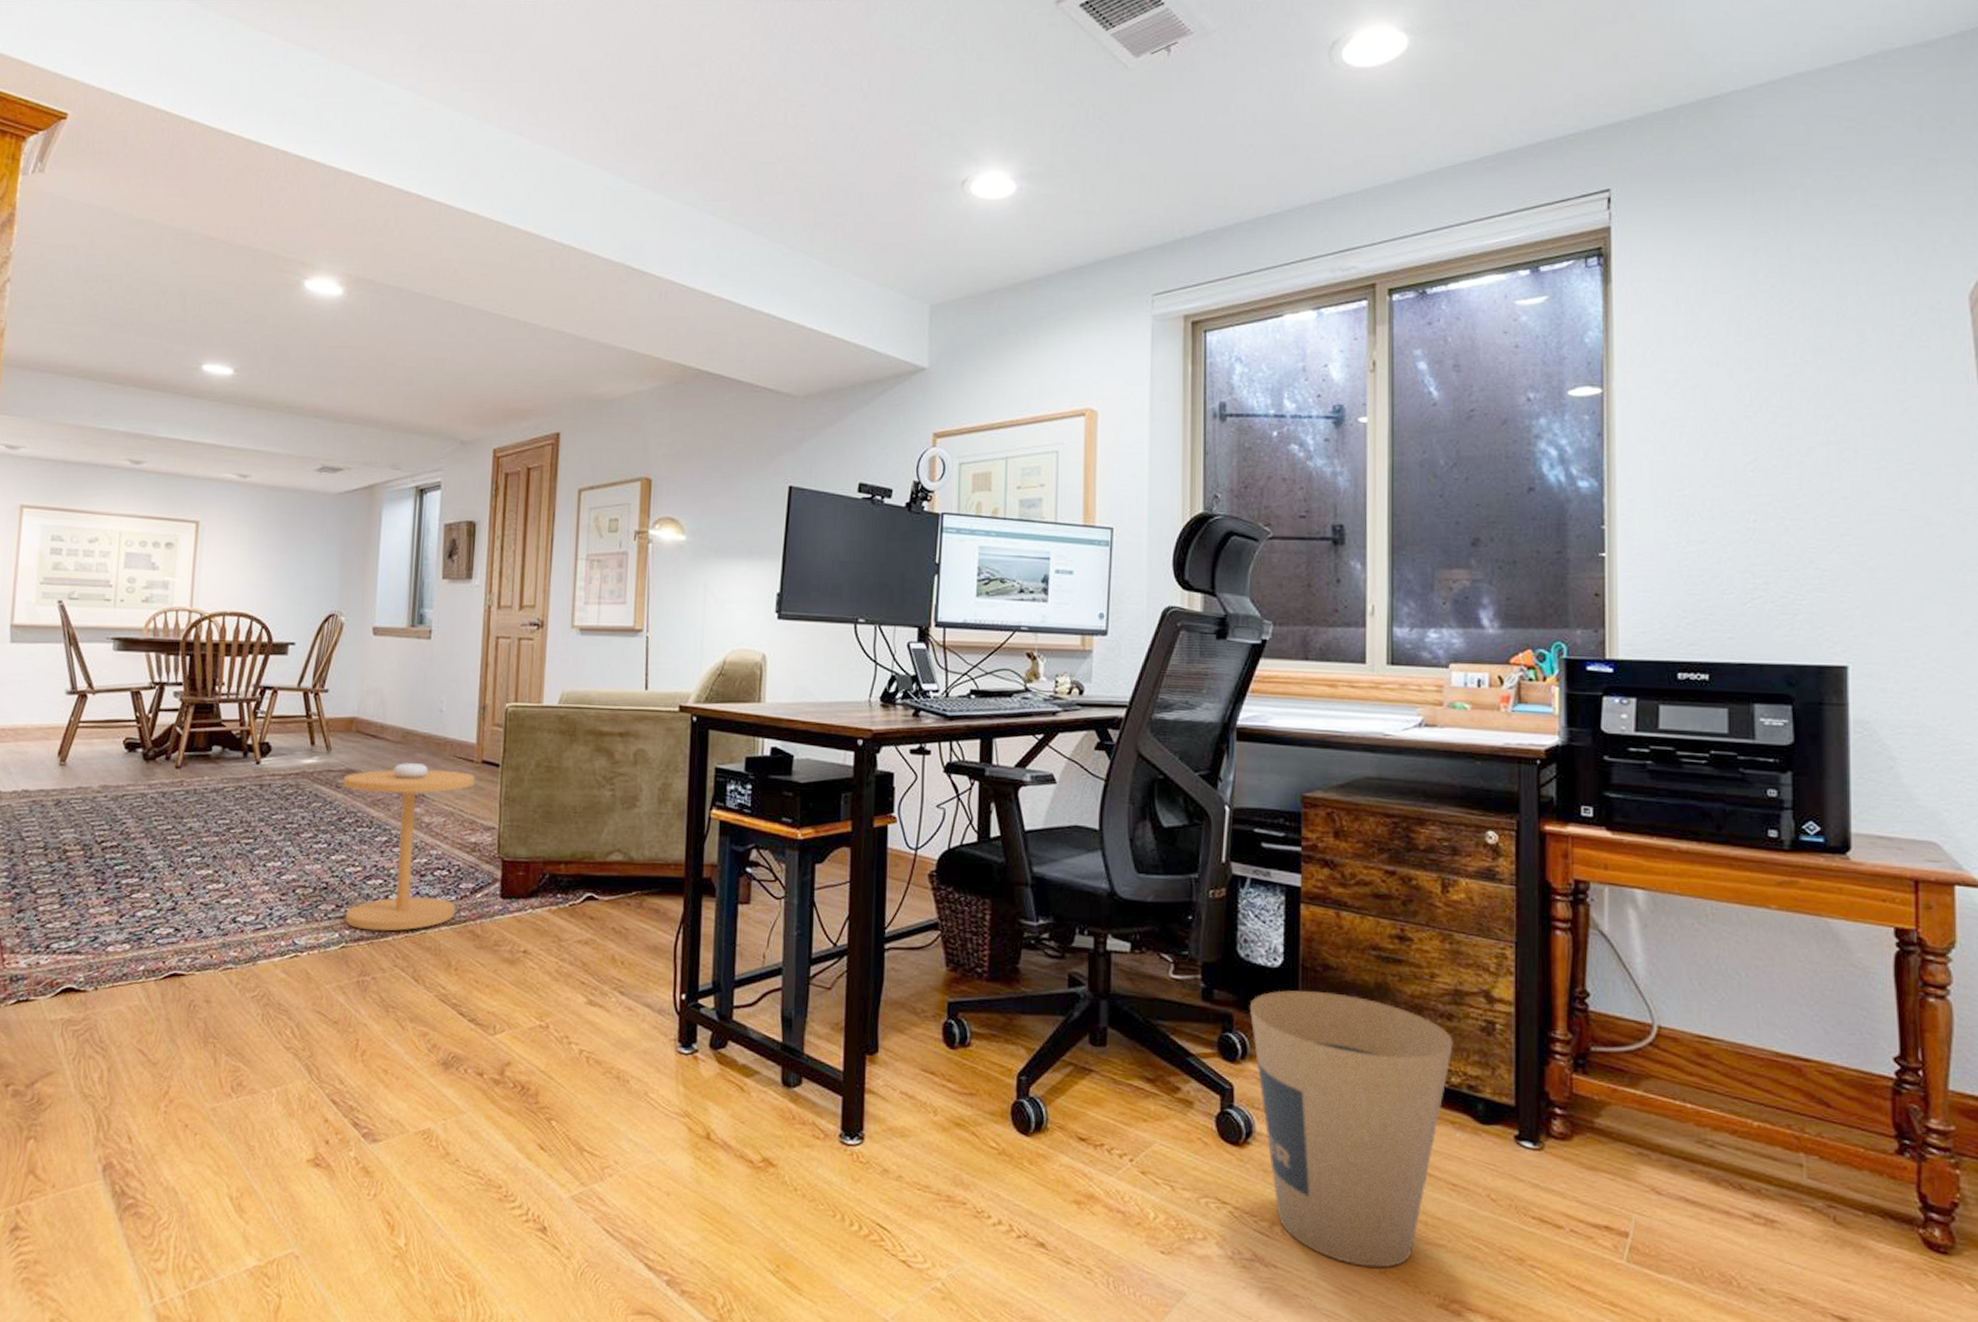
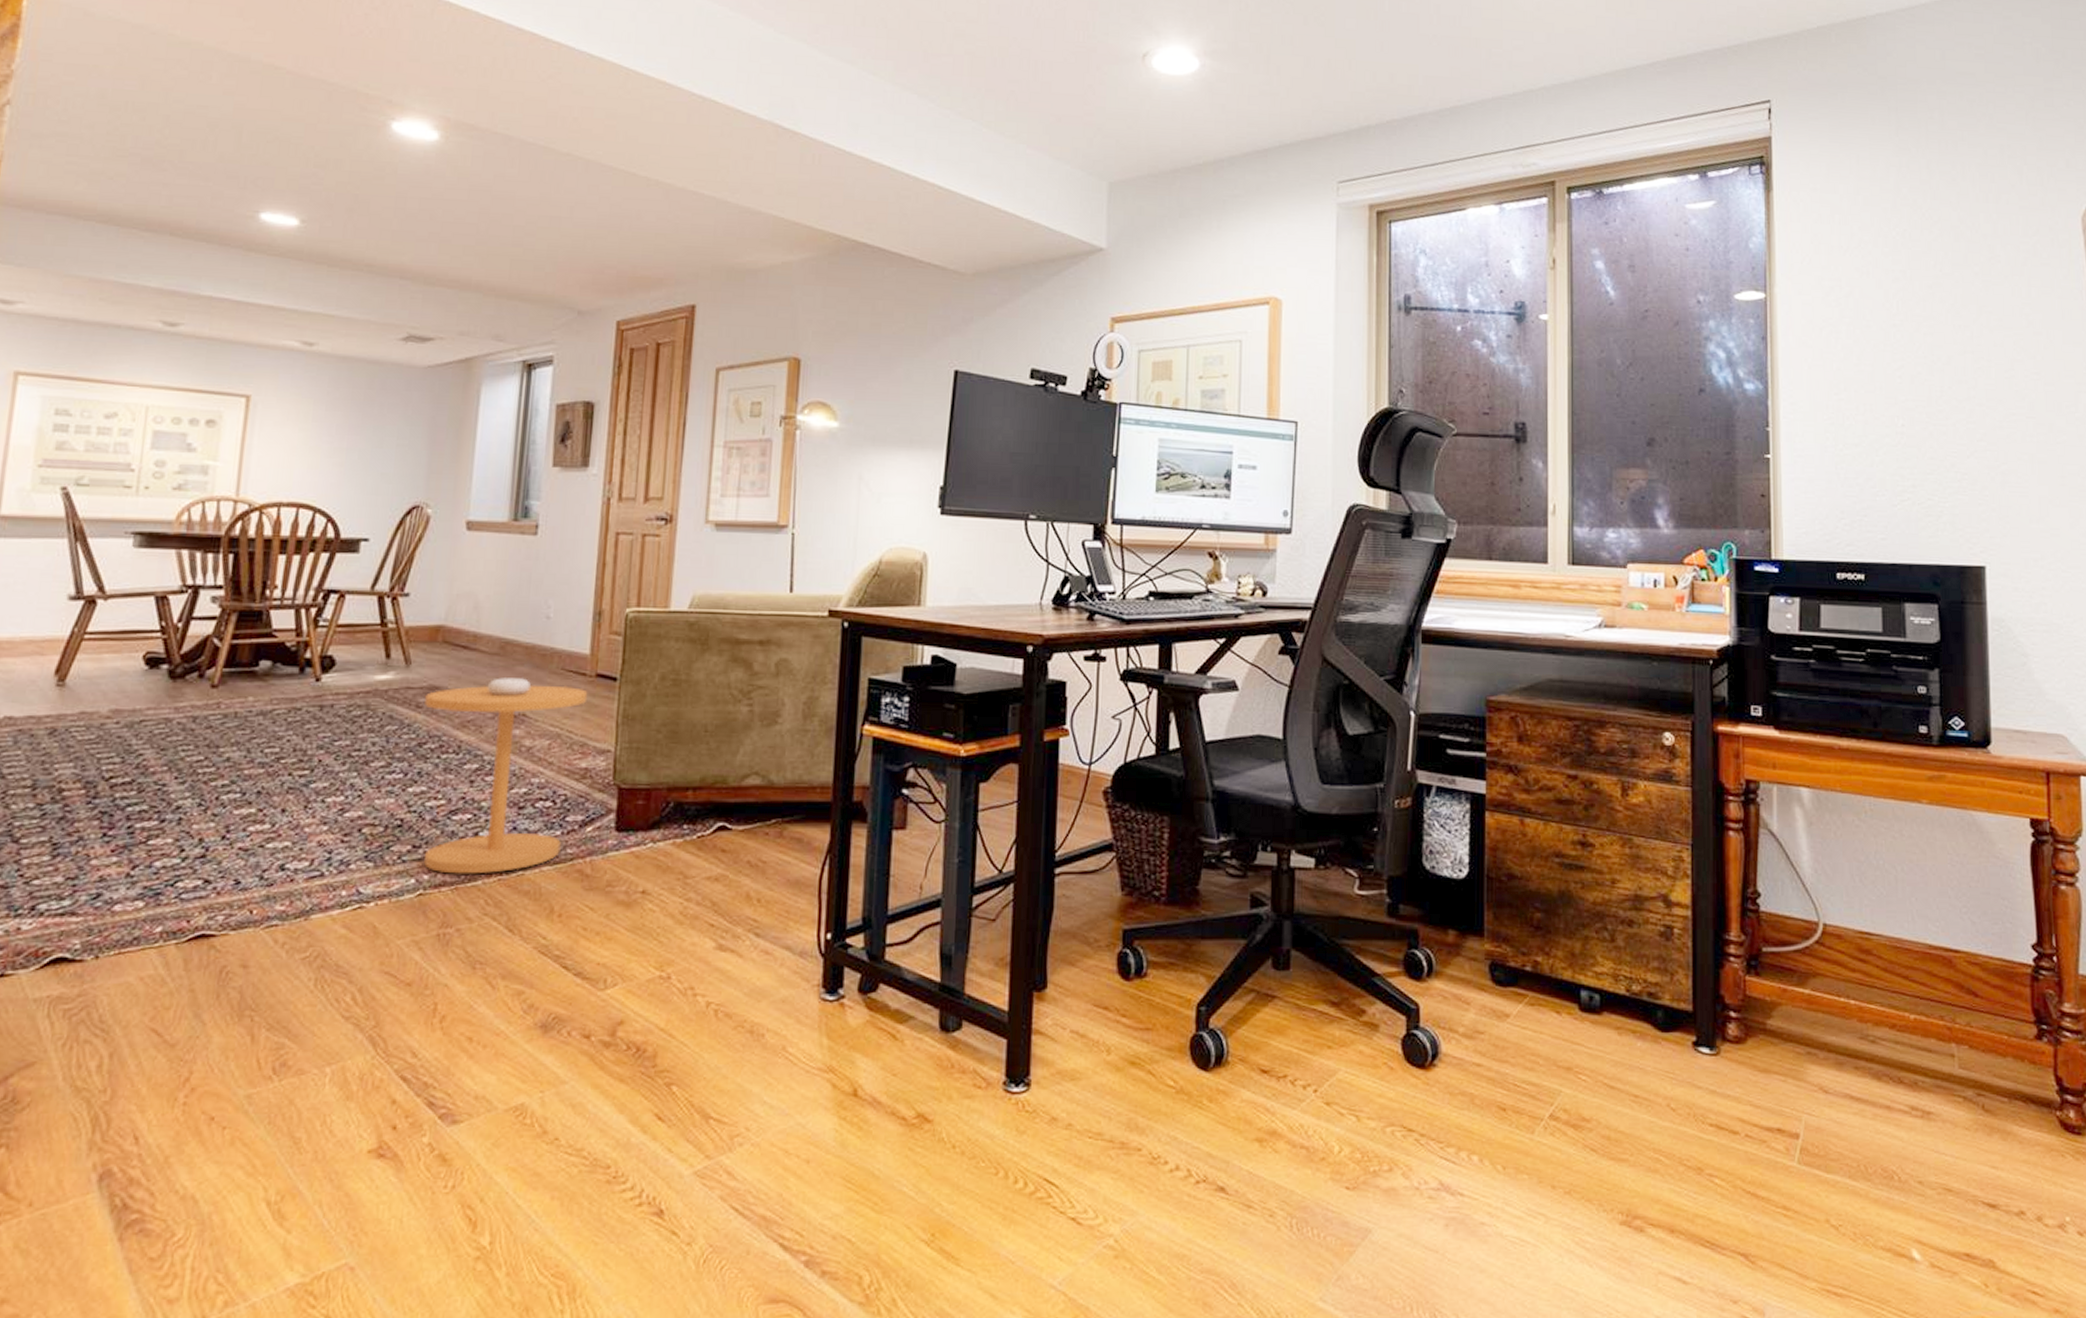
trash can: present [1250,990,1453,1268] -> none [1436,902,1634,1188]

